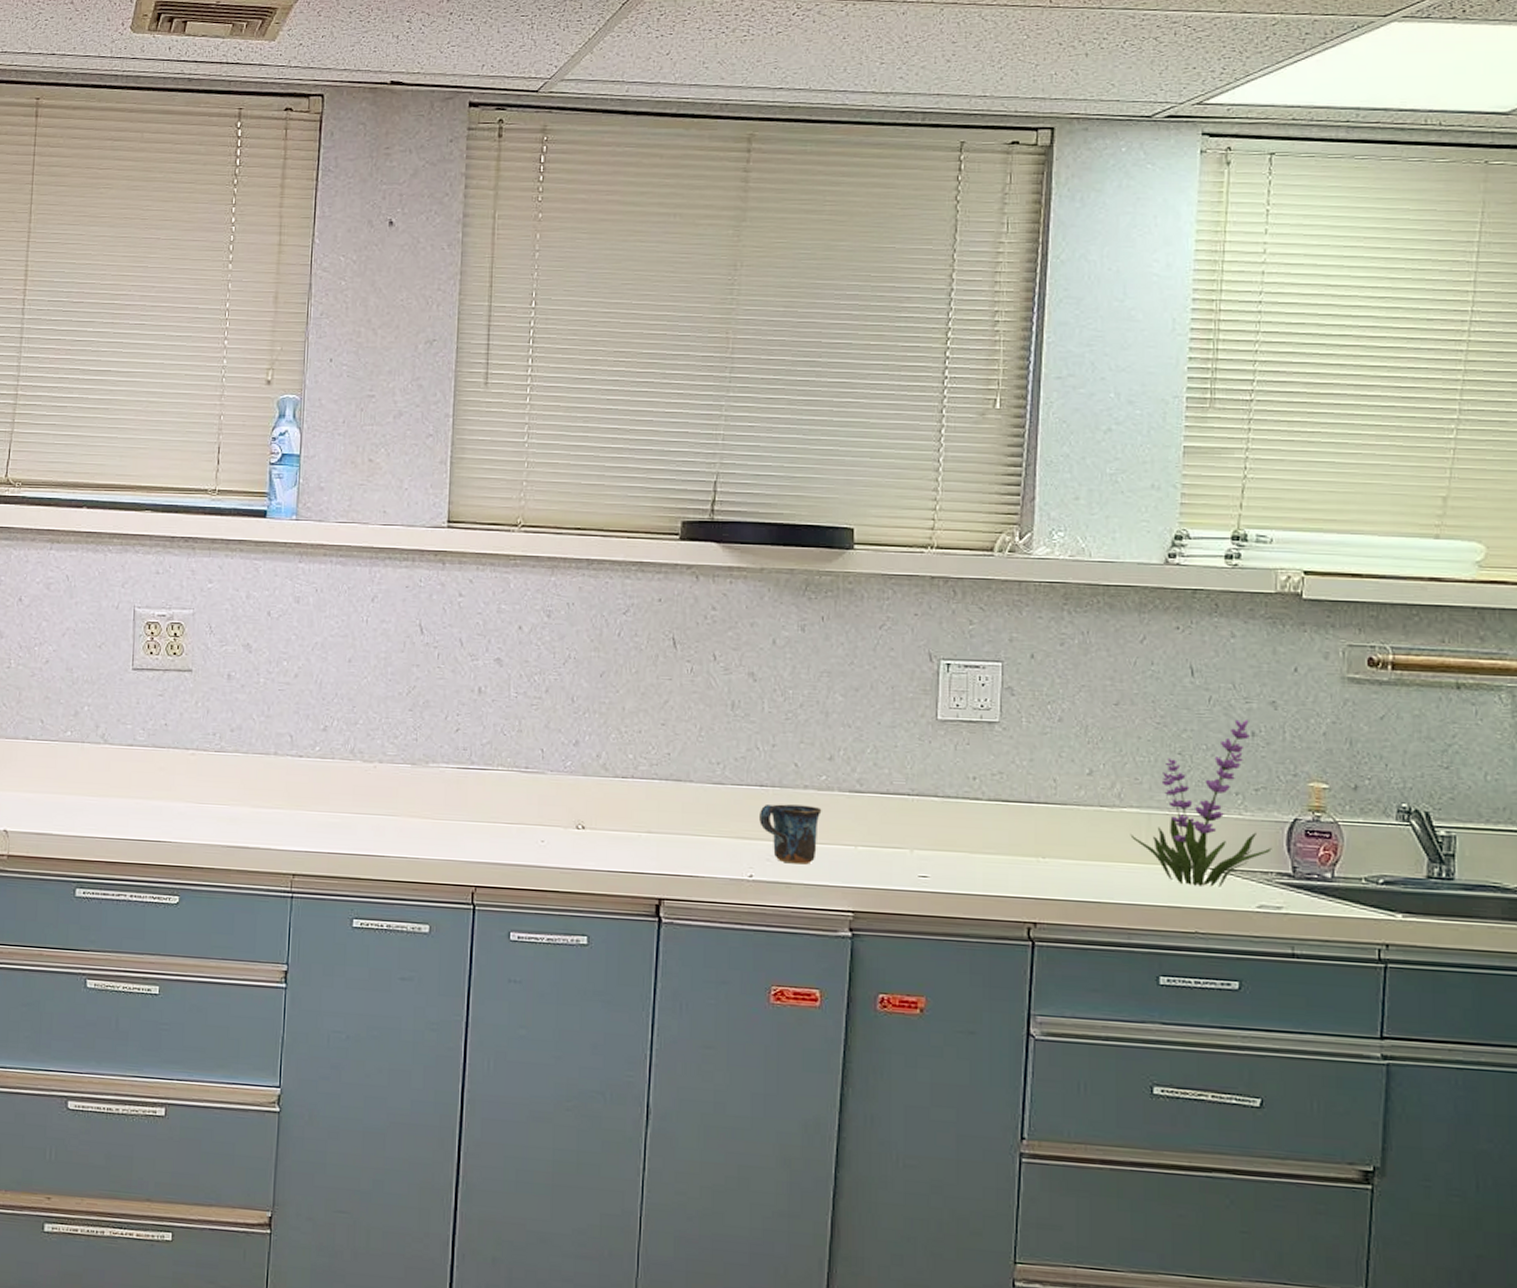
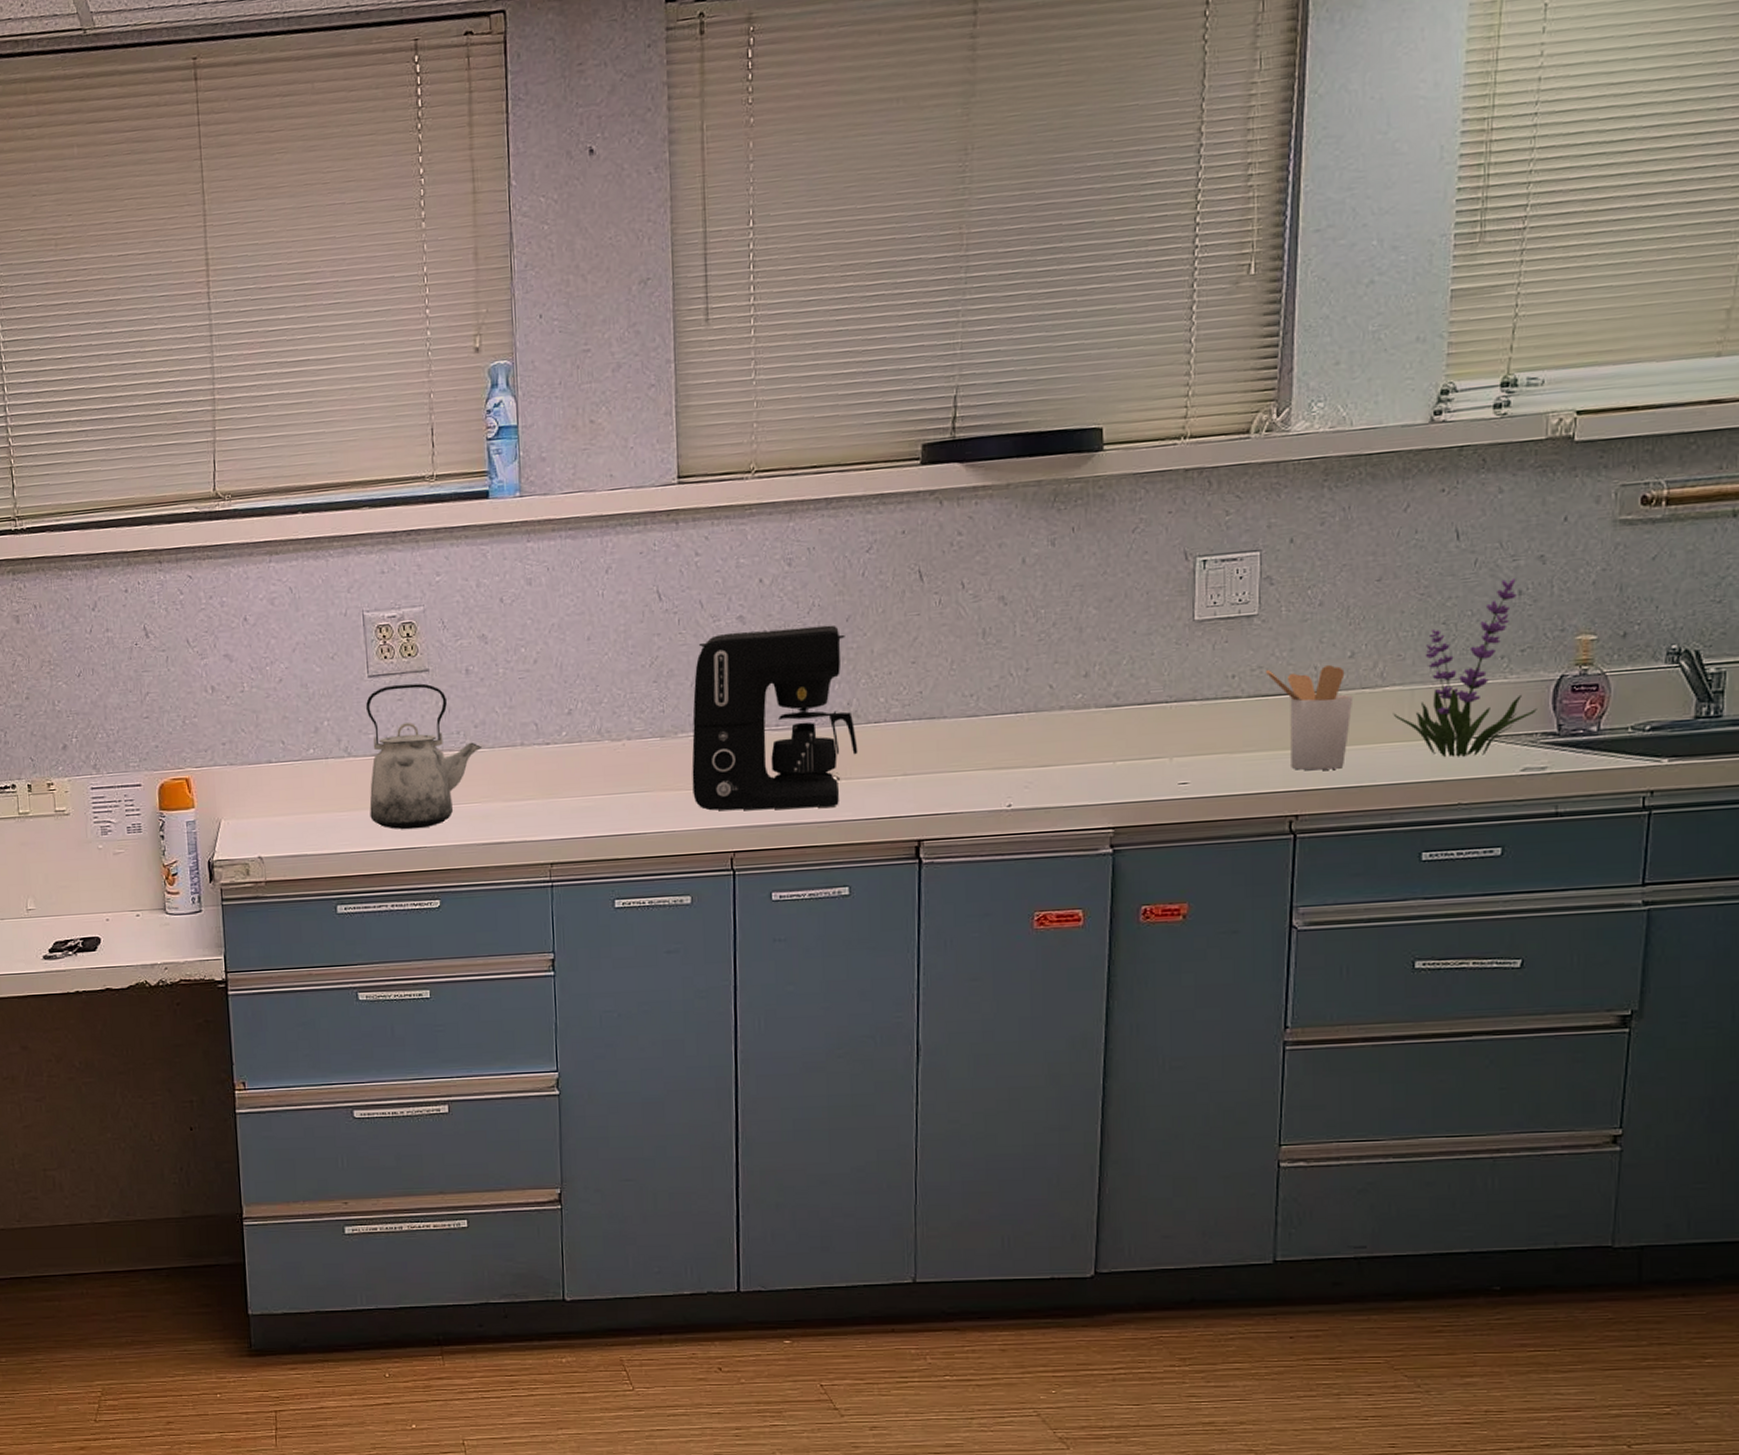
kettle: none [119,680,237,823] -> present [366,683,483,830]
coffee maker: none [439,673,605,854] -> present [691,625,858,811]
mug: present [759,804,822,865] -> none [1016,726,1079,788]
utensil holder: none [1005,775,1092,882] -> present [1265,665,1354,771]

